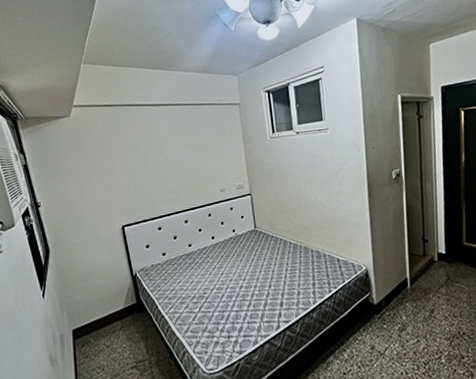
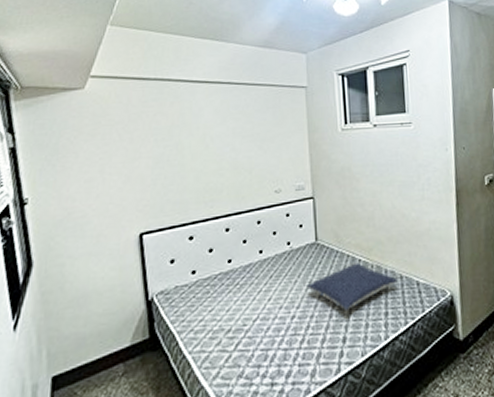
pillow: none [250,244,322,283] -> present [307,262,398,312]

